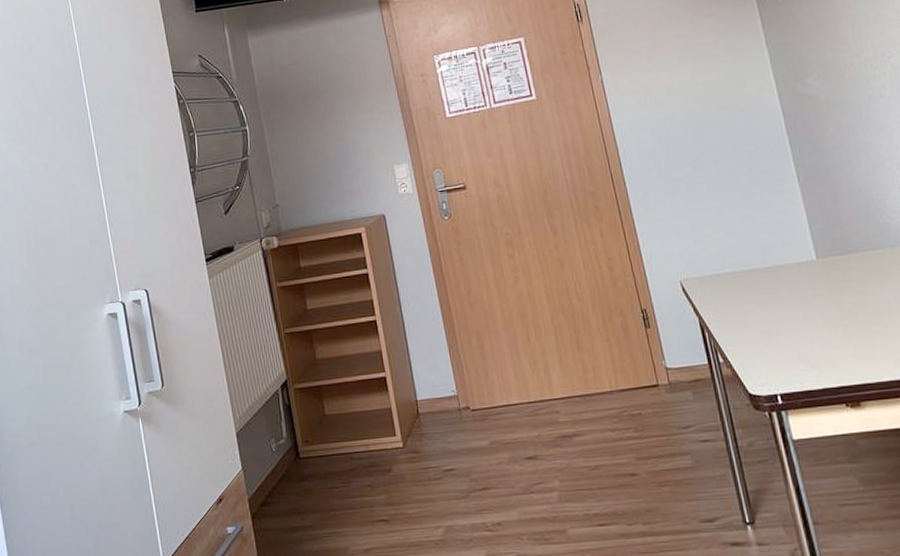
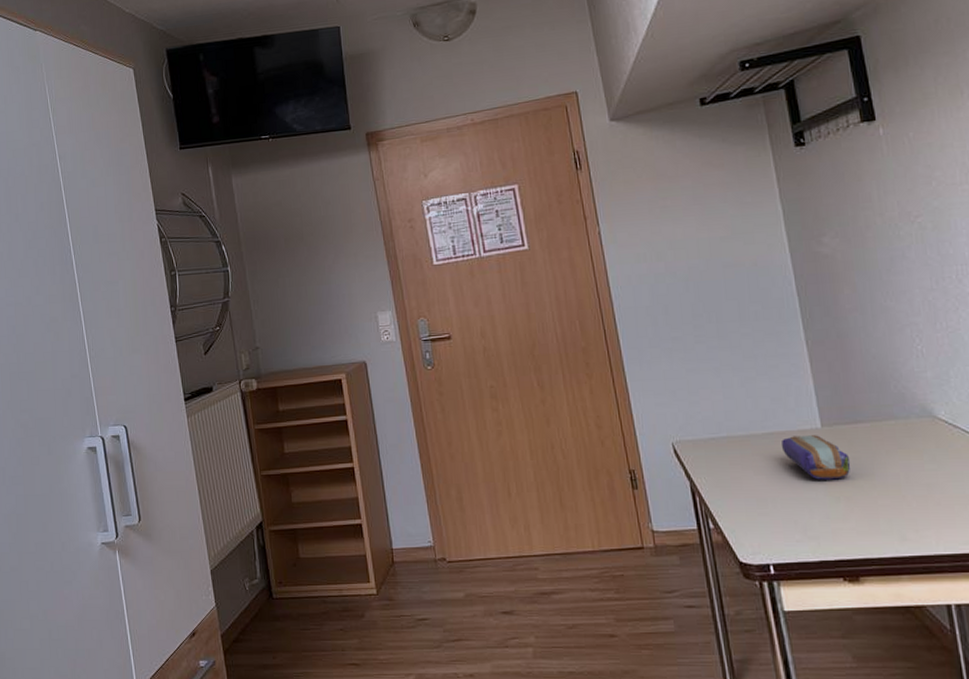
pencil case: none [781,267,846,310] -> present [782,435,851,480]

